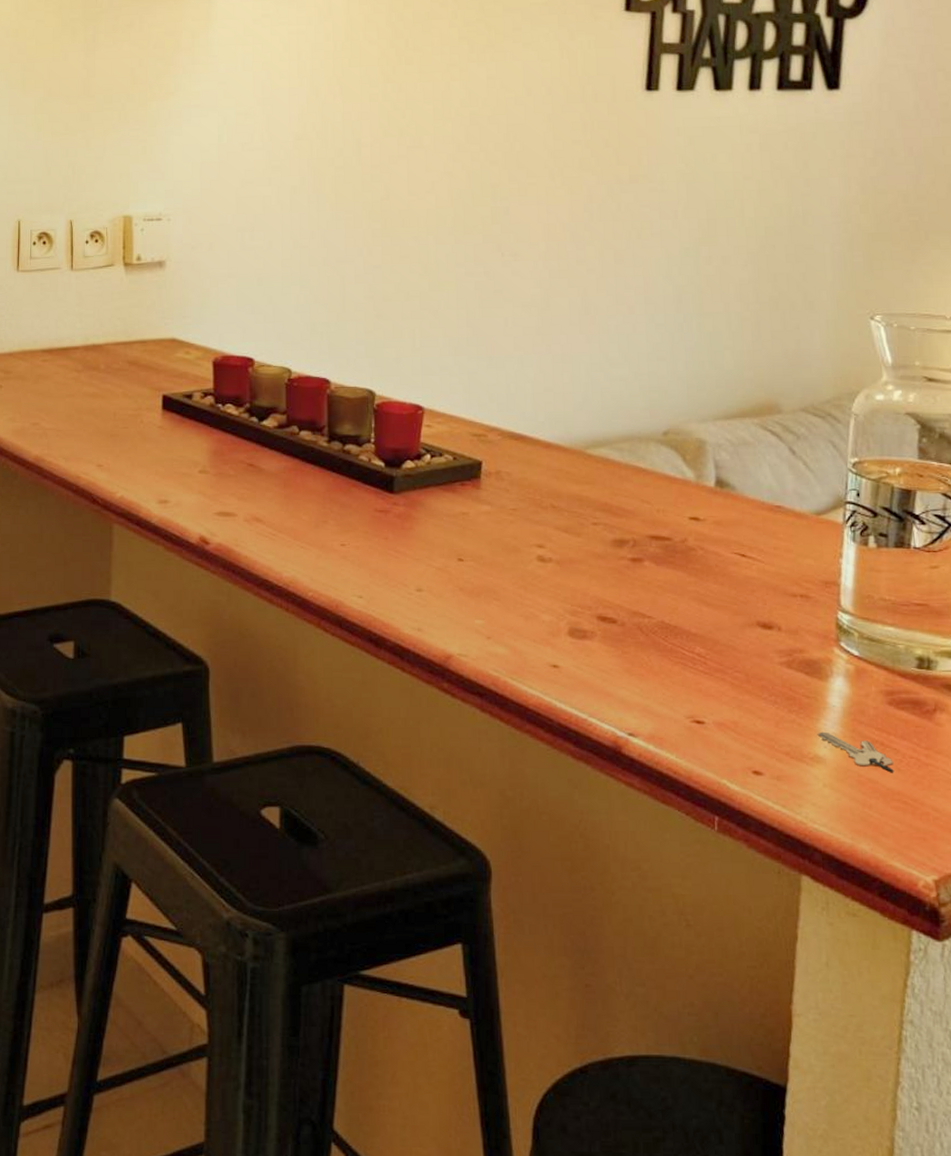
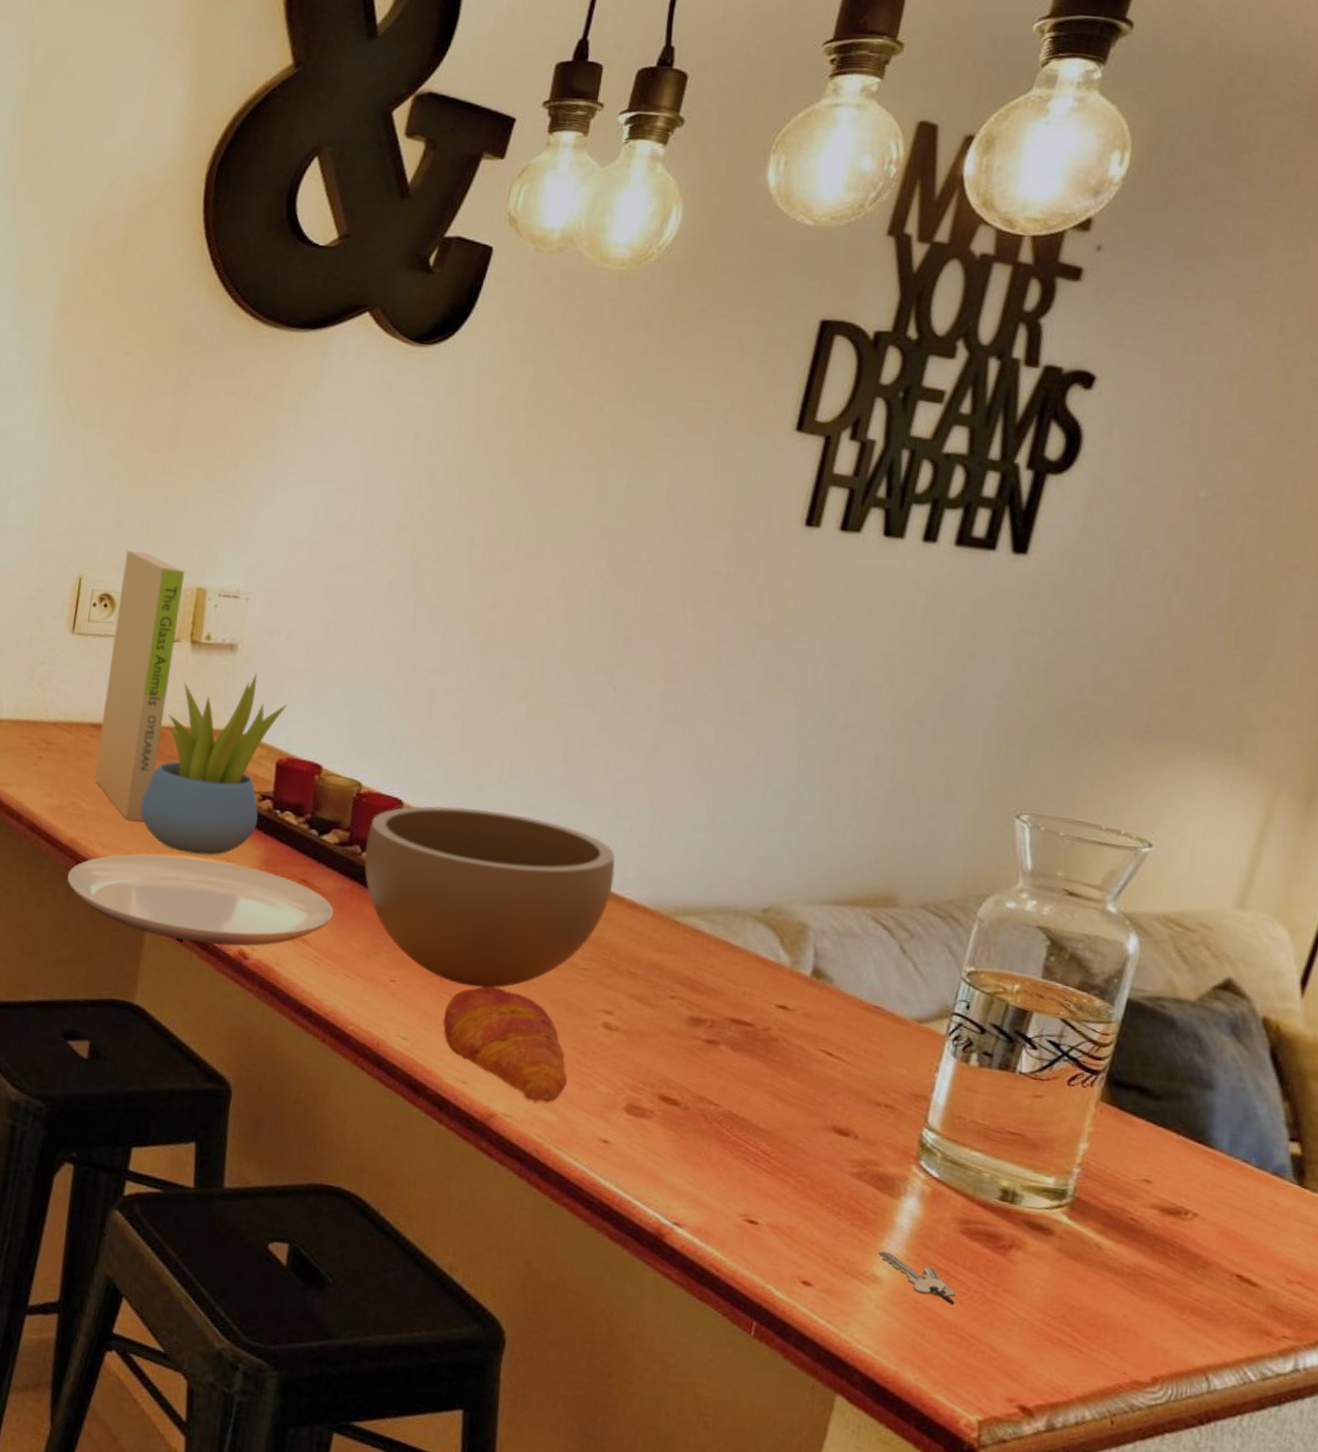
plate: none [36,457,282,536] -> present [67,854,334,946]
book: none [50,190,112,432] -> present [94,550,185,821]
succulent plant: none [96,284,216,455] -> present [140,673,287,855]
bowl: none [302,378,527,540] -> present [364,805,616,988]
croissant: none [393,538,513,639] -> present [443,986,568,1103]

